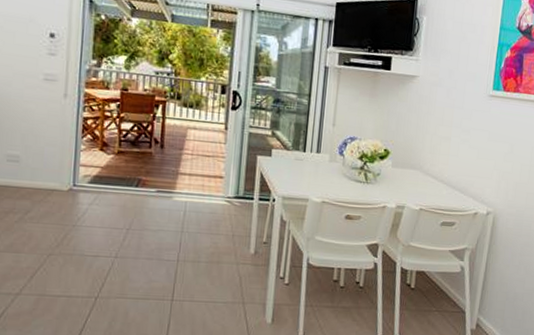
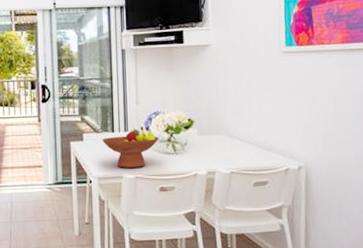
fruit bowl: none [292,150,352,192] -> present [102,126,160,168]

